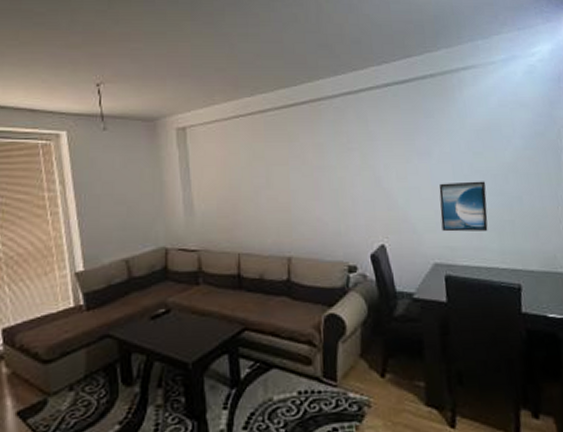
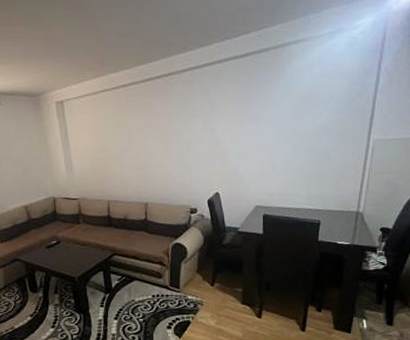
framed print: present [439,181,488,232] -> none [264,141,303,182]

